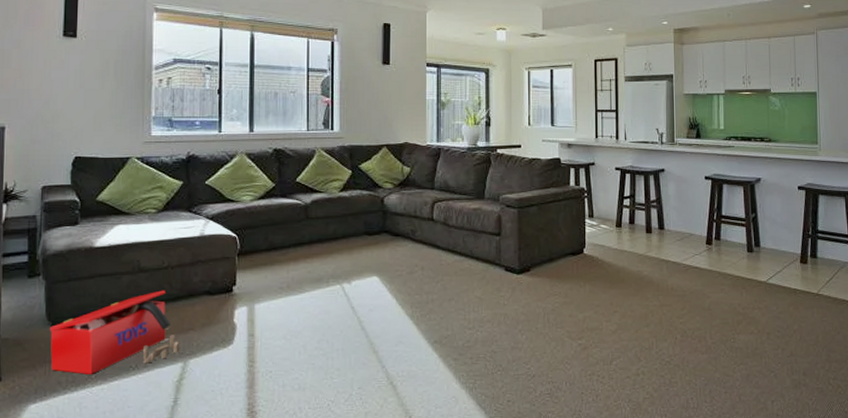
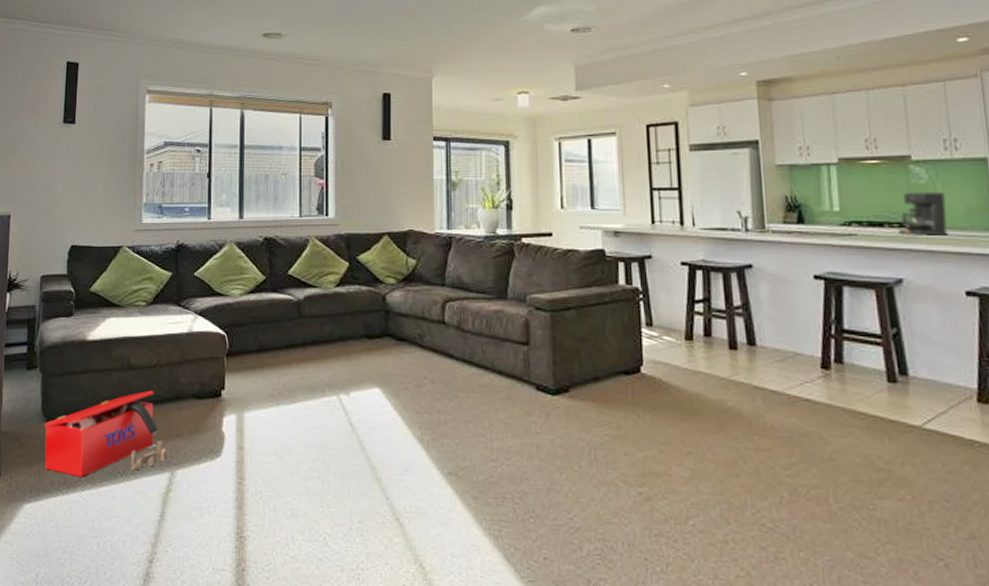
coffee maker: none [760,116,790,147] -> present [899,192,948,236]

